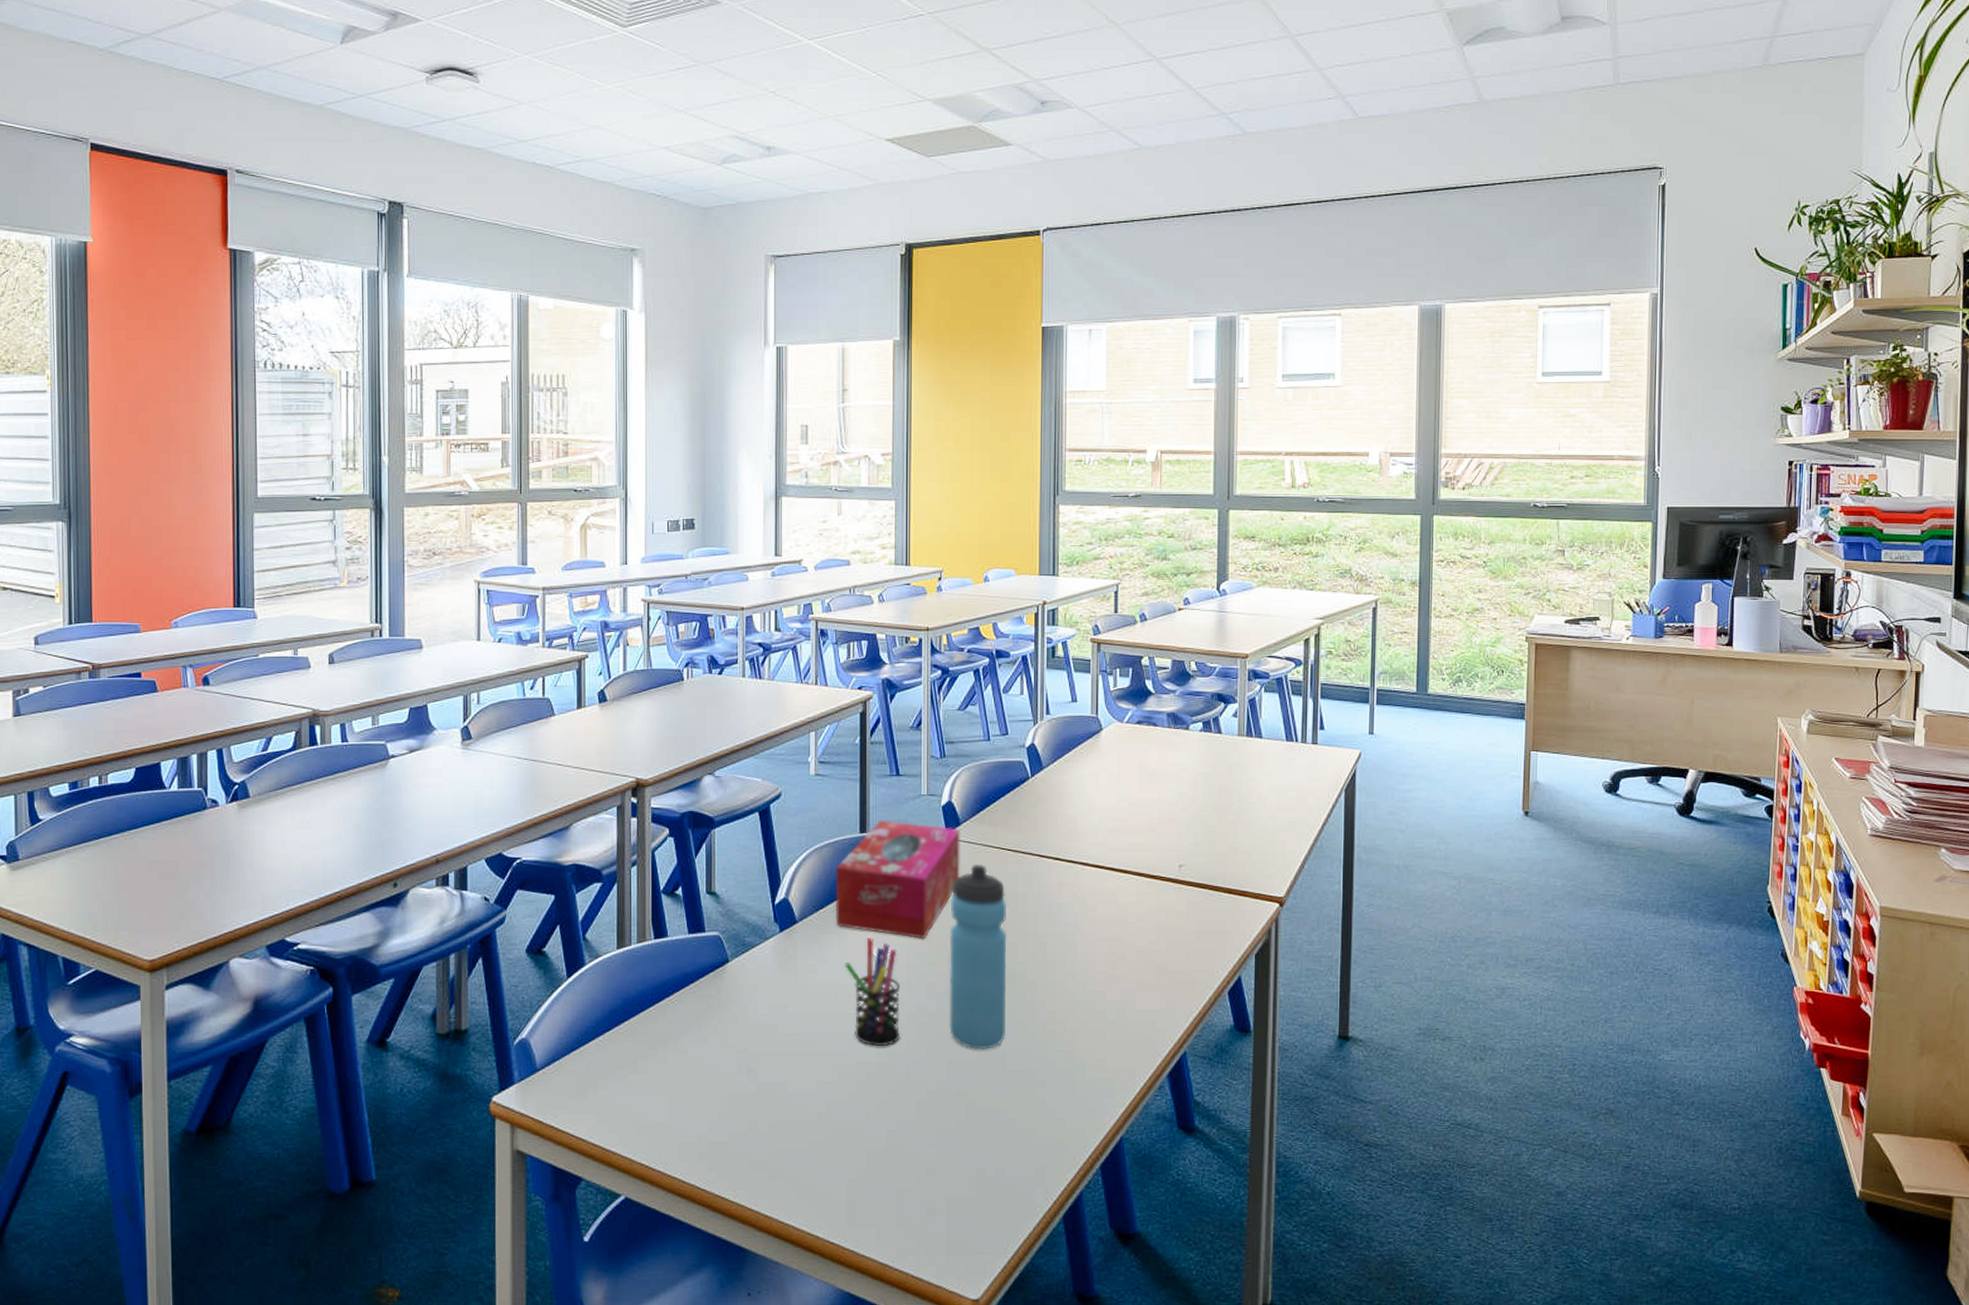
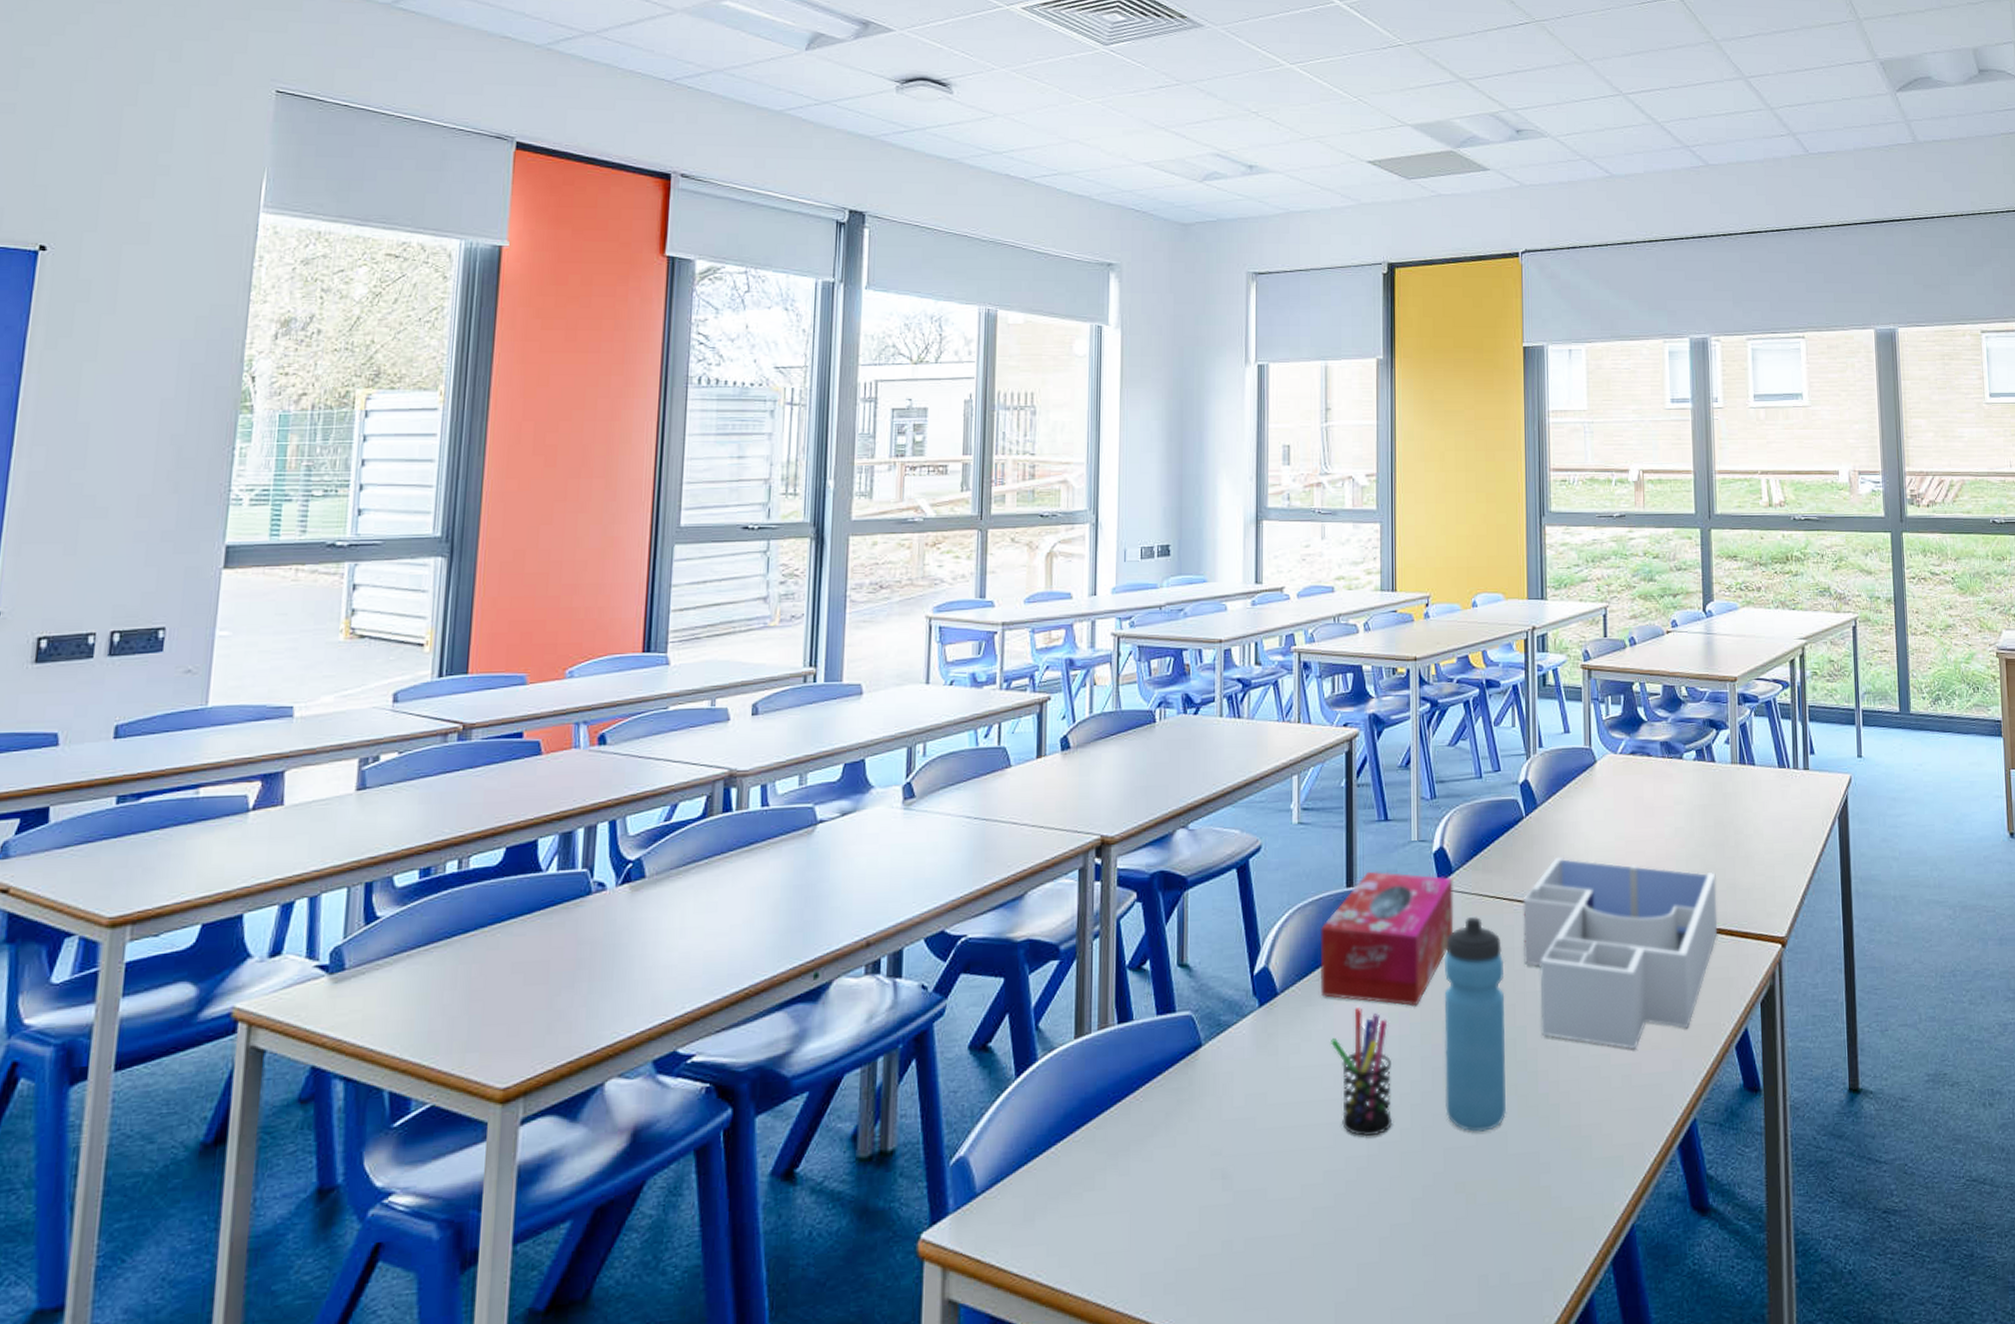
desk organizer: none [1026,814,1217,988] -> present [1523,856,1718,1049]

